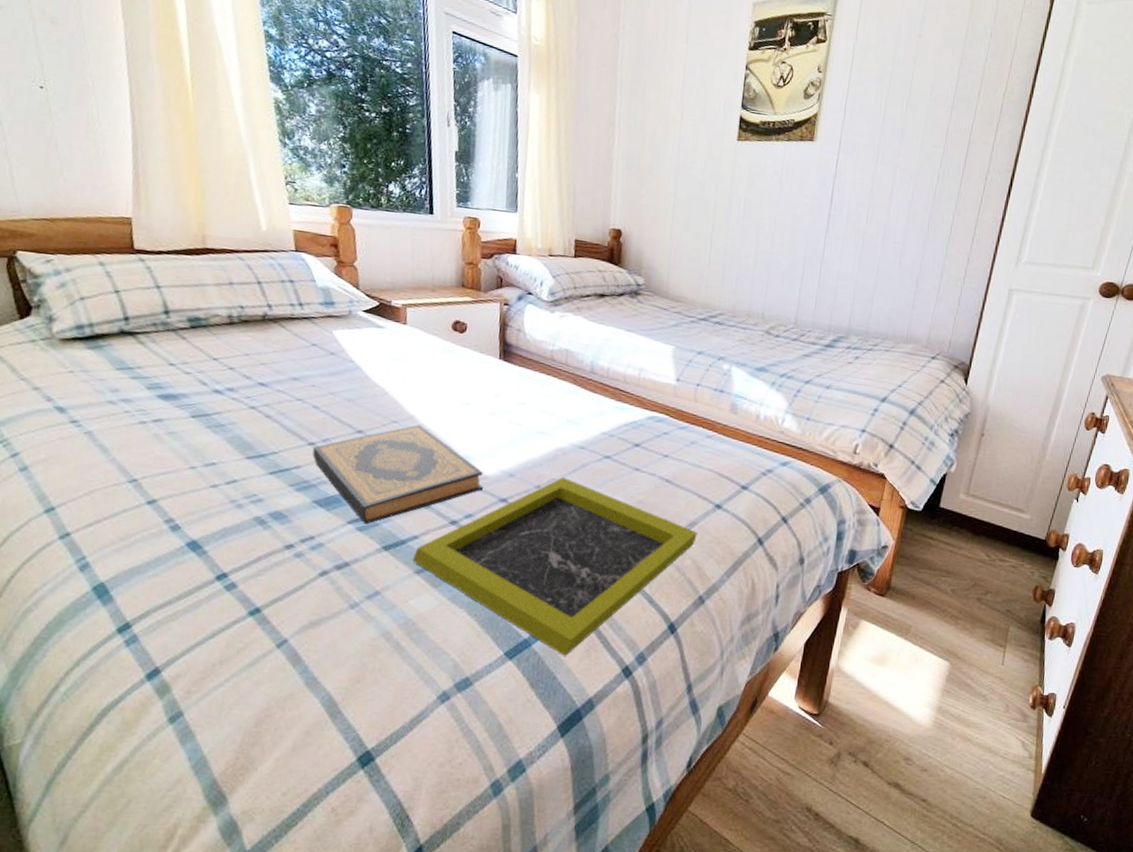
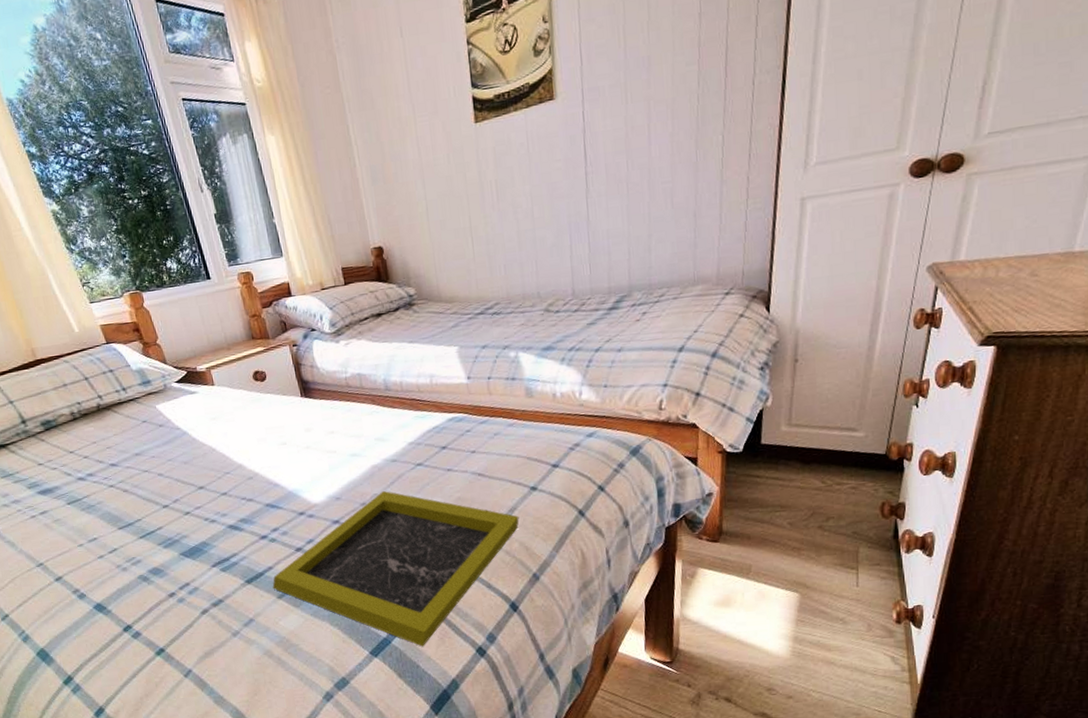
hardback book: present [312,425,483,525] -> none [168,471,316,565]

